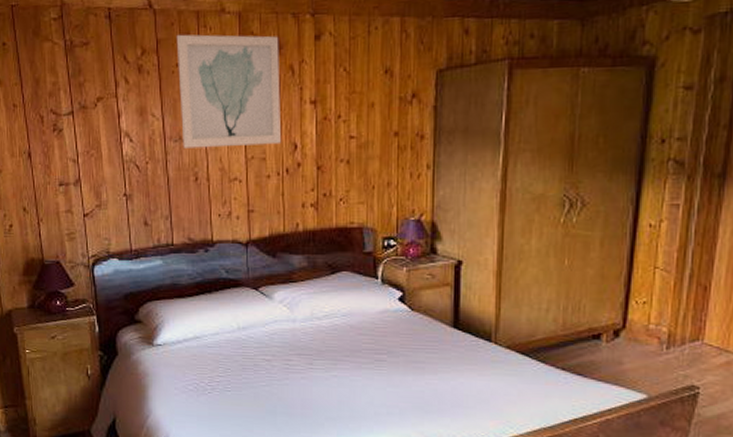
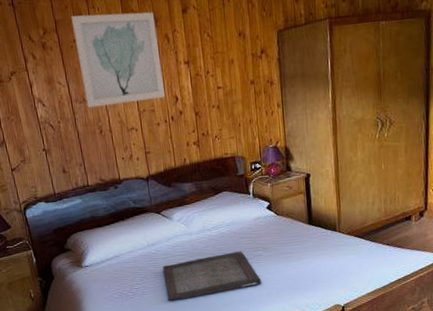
serving tray: none [254,351,382,404] -> present [163,251,262,301]

